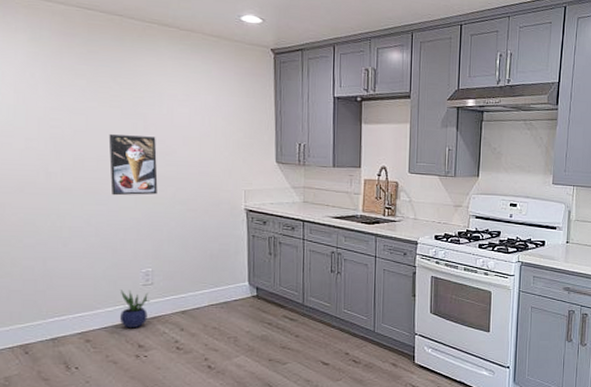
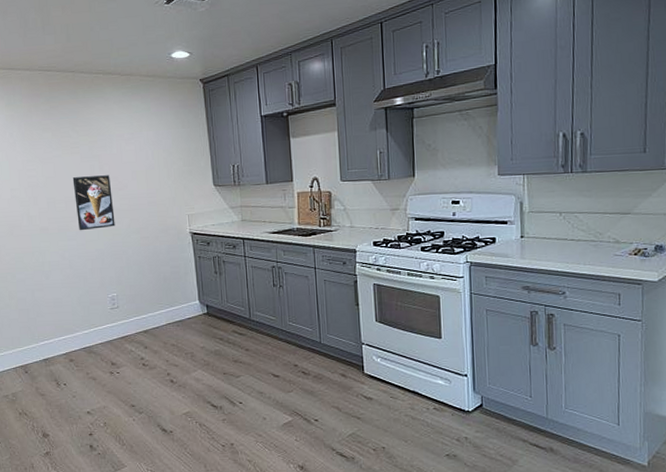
potted plant: present [120,289,149,329] -> none [93,314,117,348]

